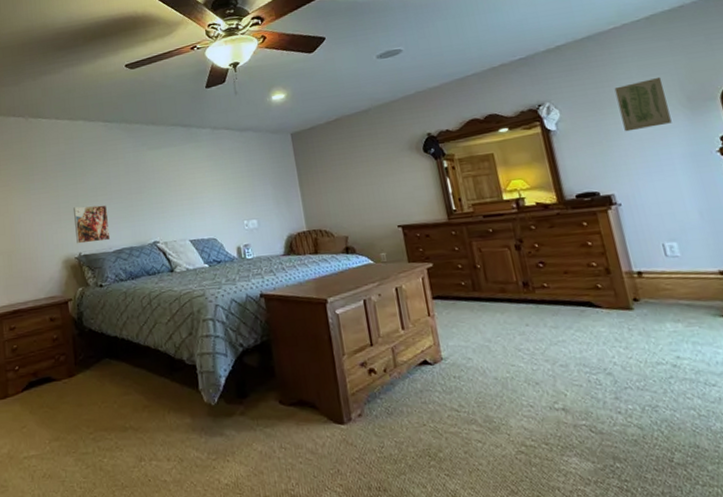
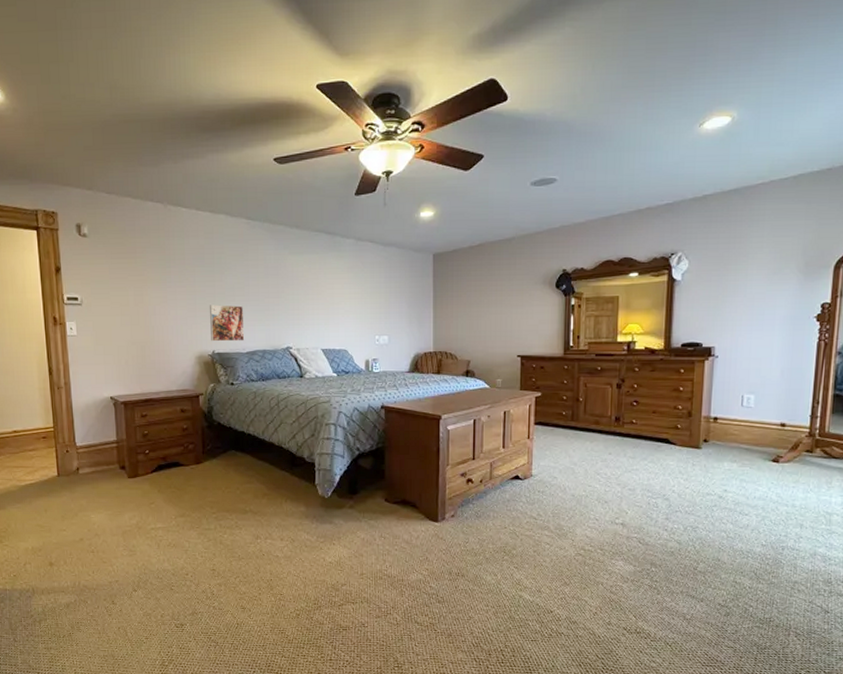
wall art: present [614,76,672,132] -> none [741,239,789,289]

